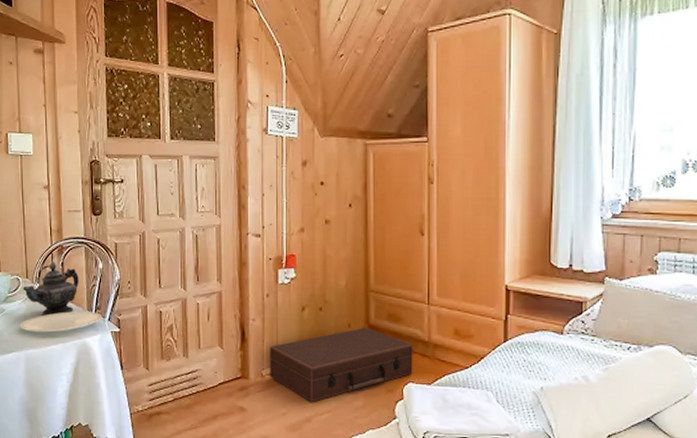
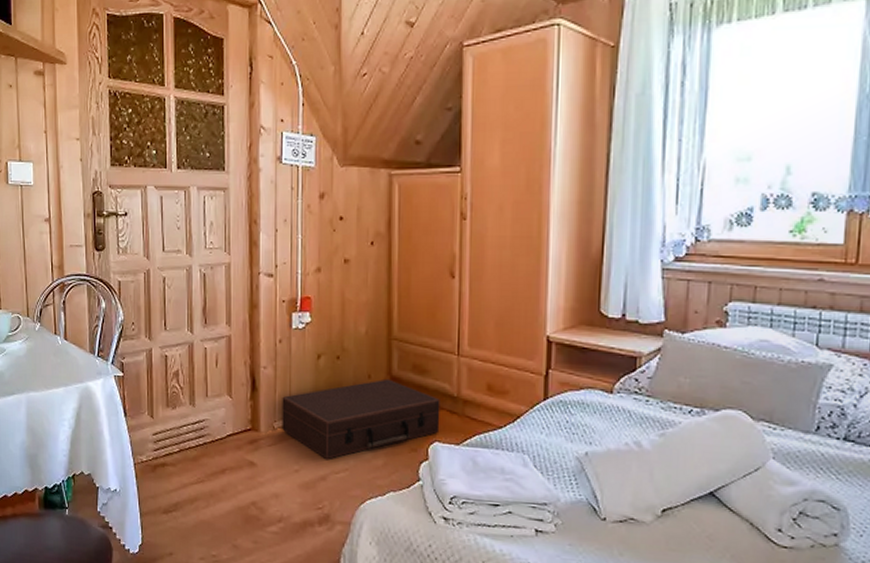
plate: present [20,311,102,333] -> none [21,353,105,375]
teapot: present [23,261,79,317] -> none [24,299,81,358]

